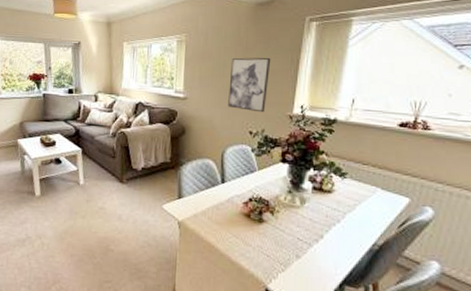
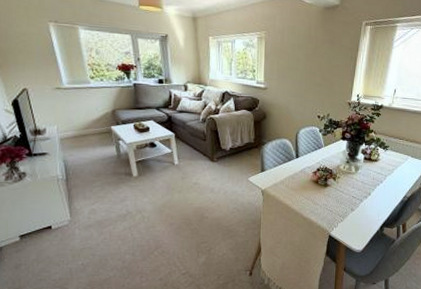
wall art: present [228,57,271,113] -> none [301,54,335,101]

